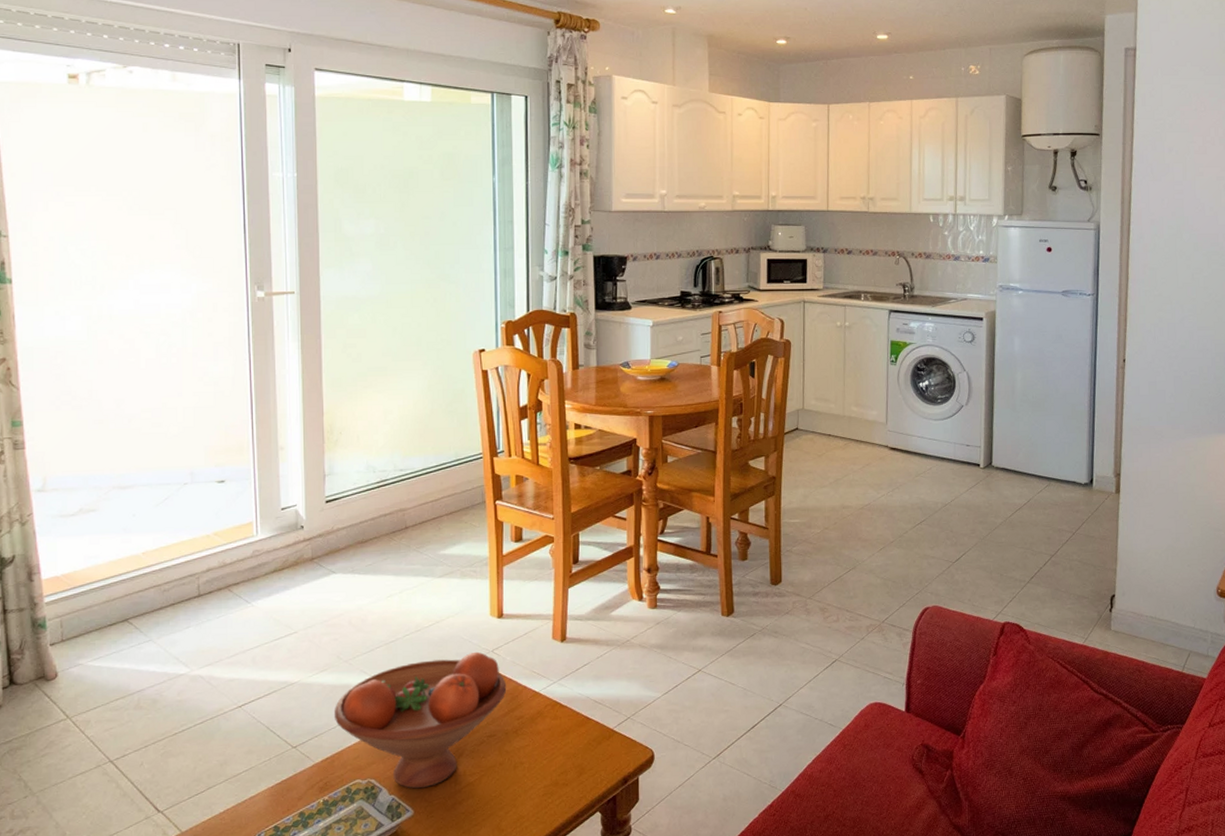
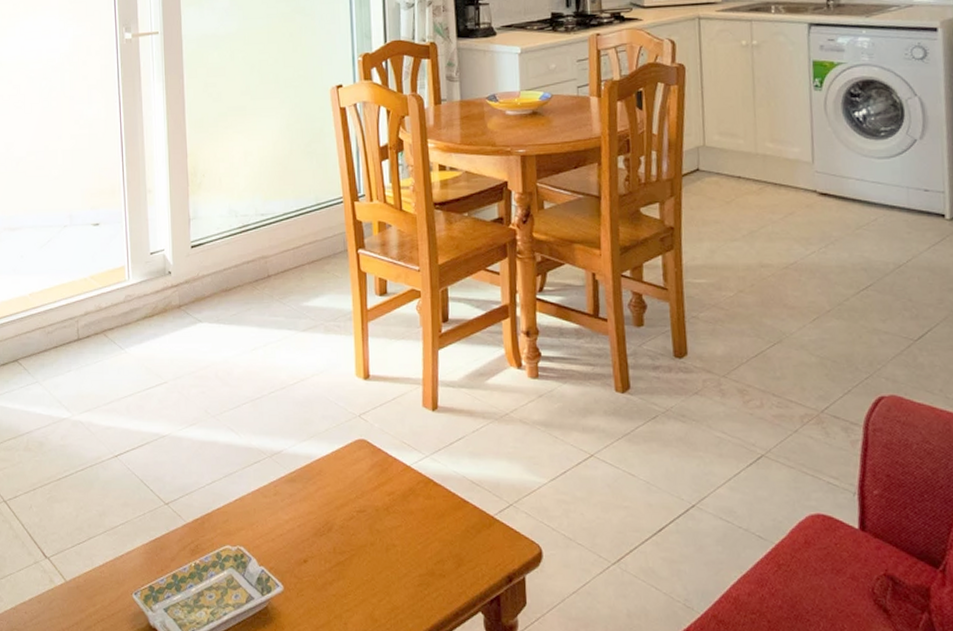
fruit bowl: present [333,651,507,789] -> none [203,415,376,562]

